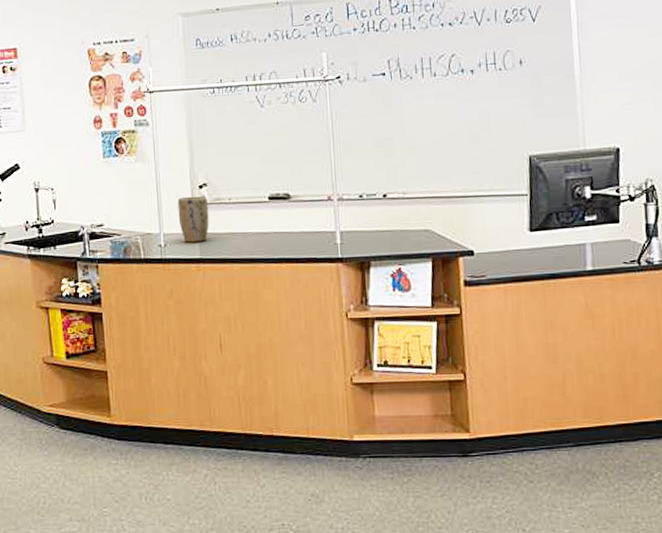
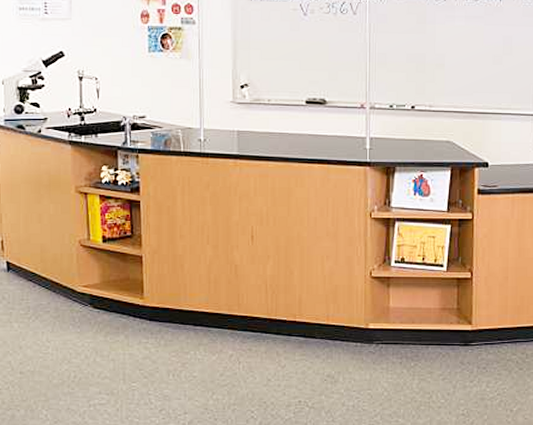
plant pot: present [177,195,209,243] -> none [219,95,249,139]

